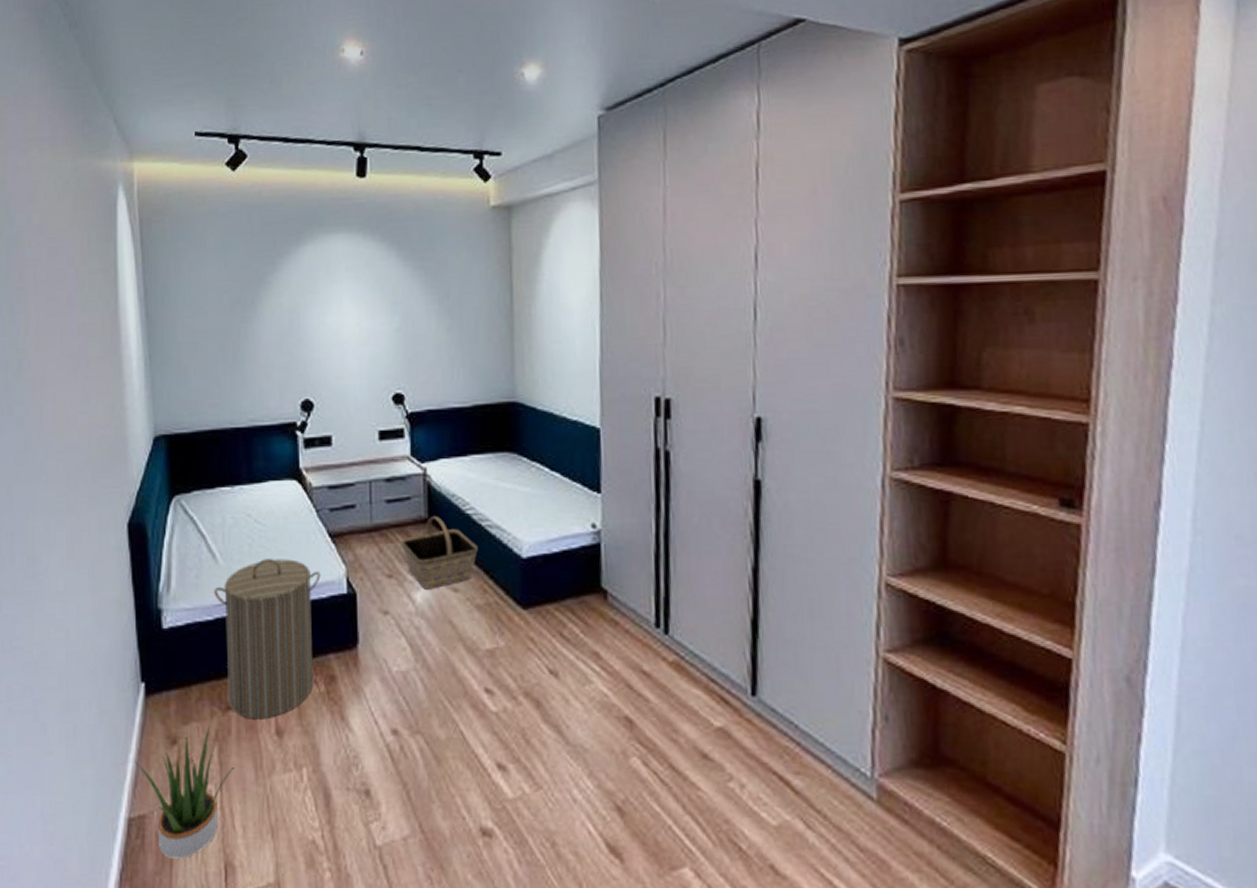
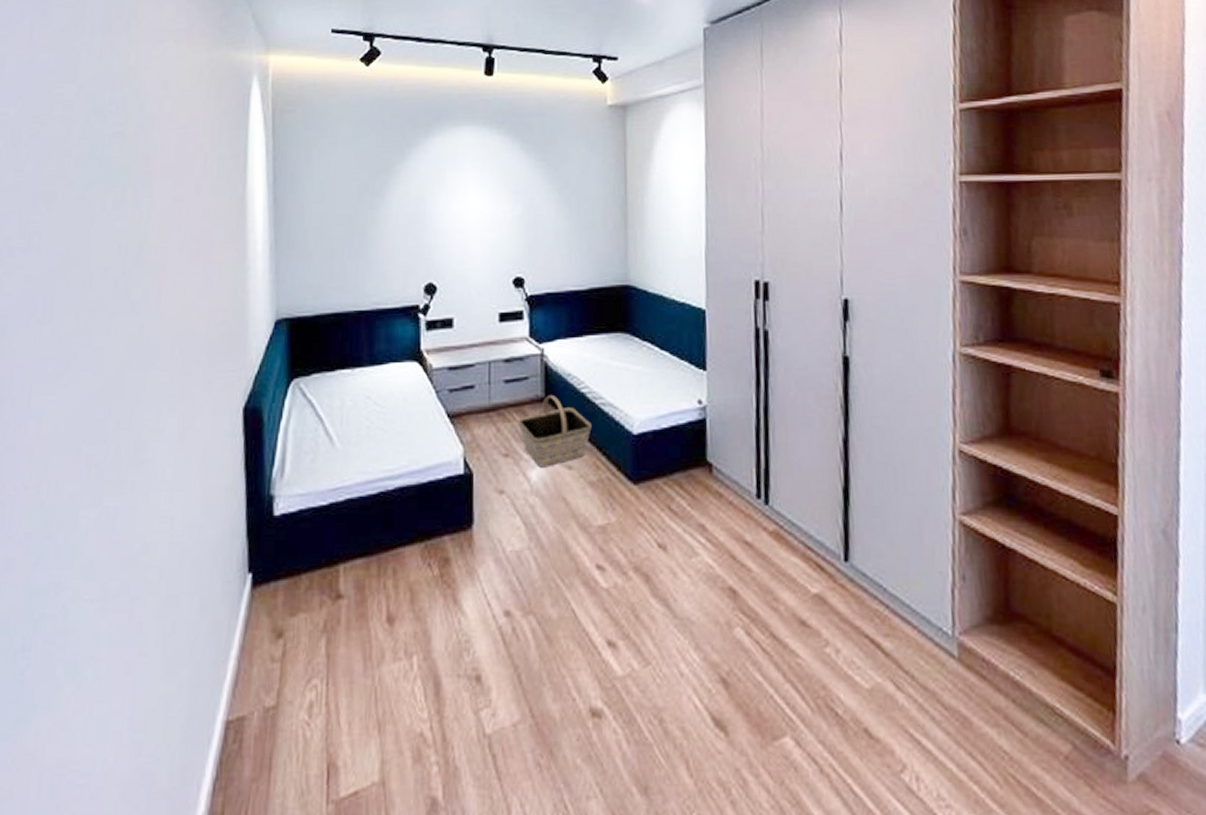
potted plant: present [136,726,234,859] -> none [237,616,342,763]
laundry hamper: present [214,559,321,720] -> none [329,440,438,607]

